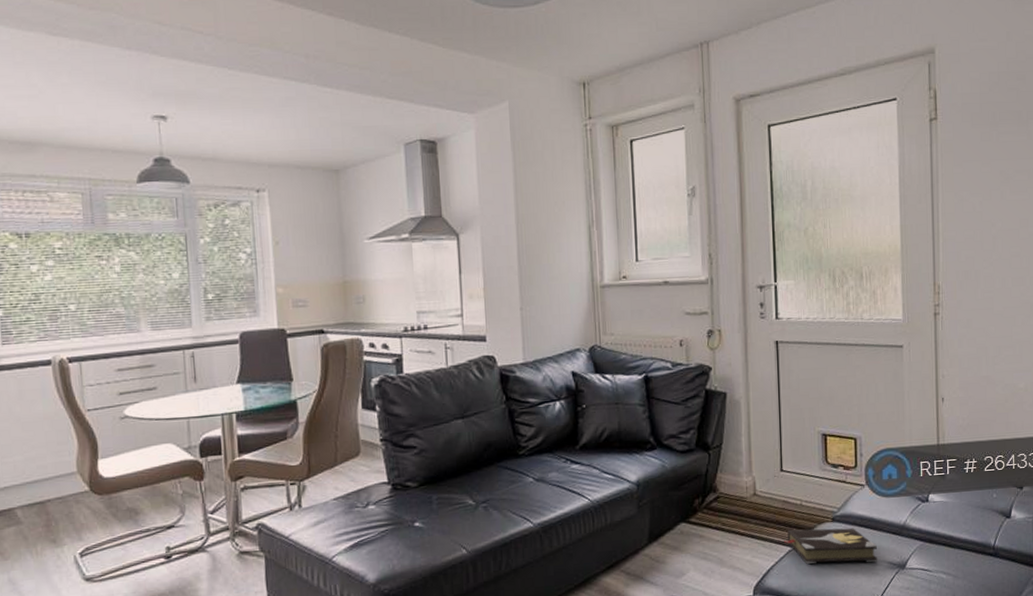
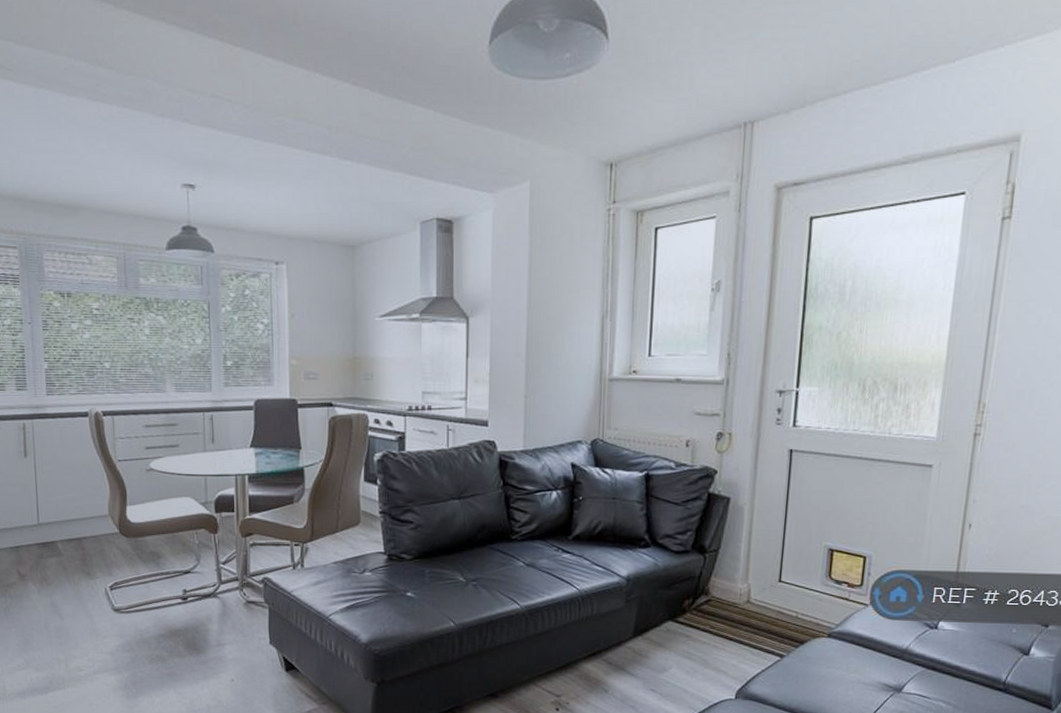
hardback book: present [784,528,878,564] -> none [773,640,873,683]

